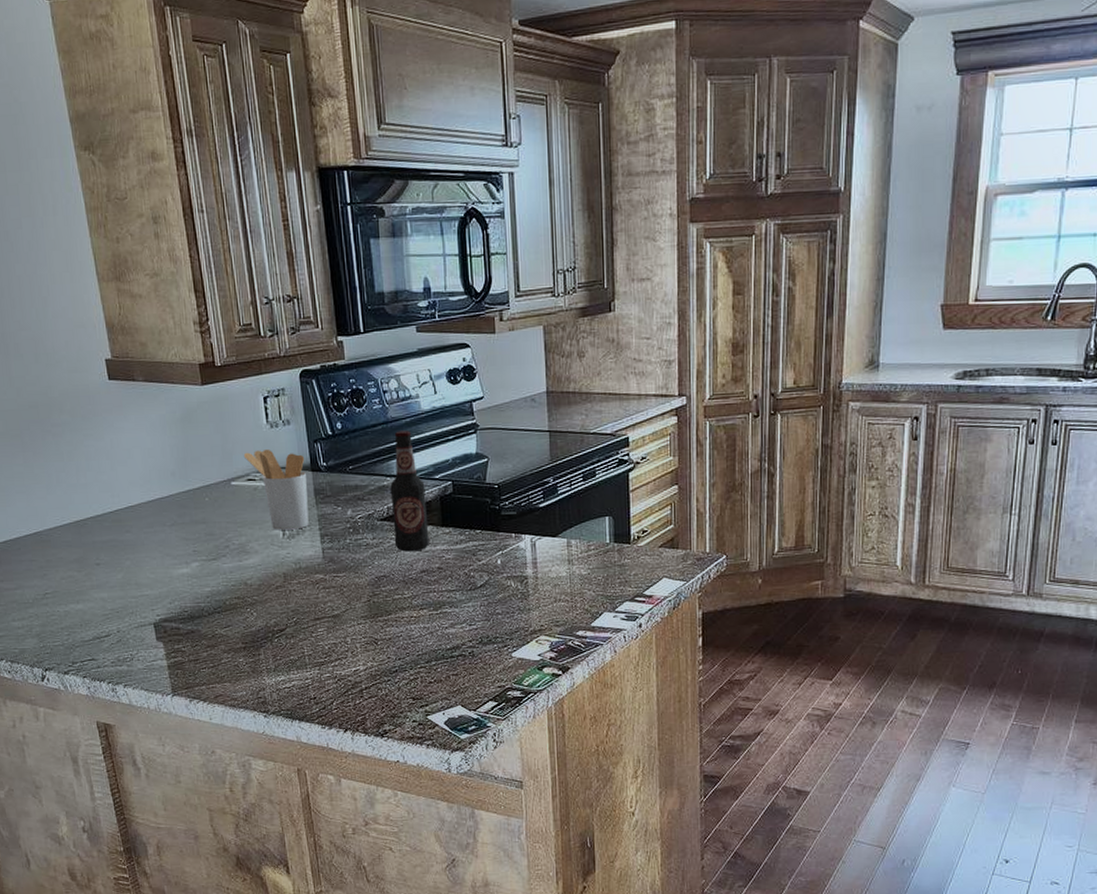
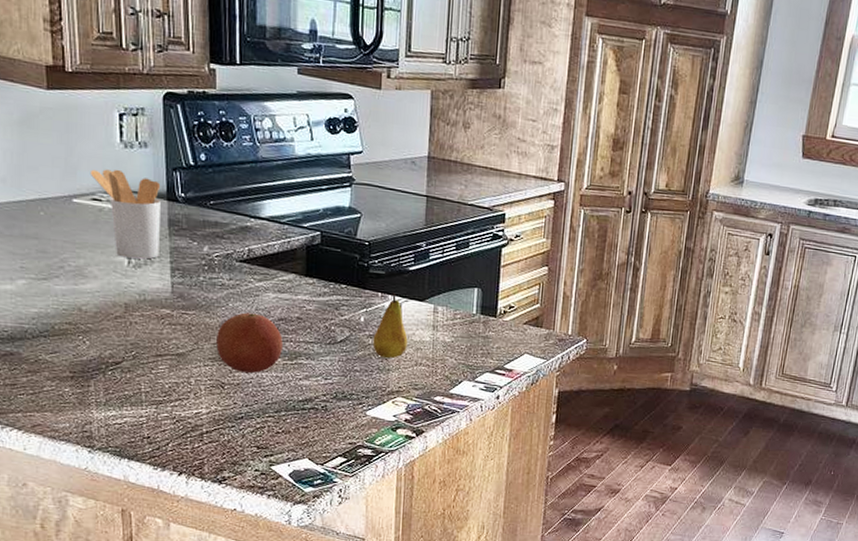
fruit: none [366,568,427,627] -> present [216,312,283,373]
bottle: present [390,430,429,552] -> none [252,172,292,299]
fruit: none [511,530,545,597] -> present [372,291,408,358]

